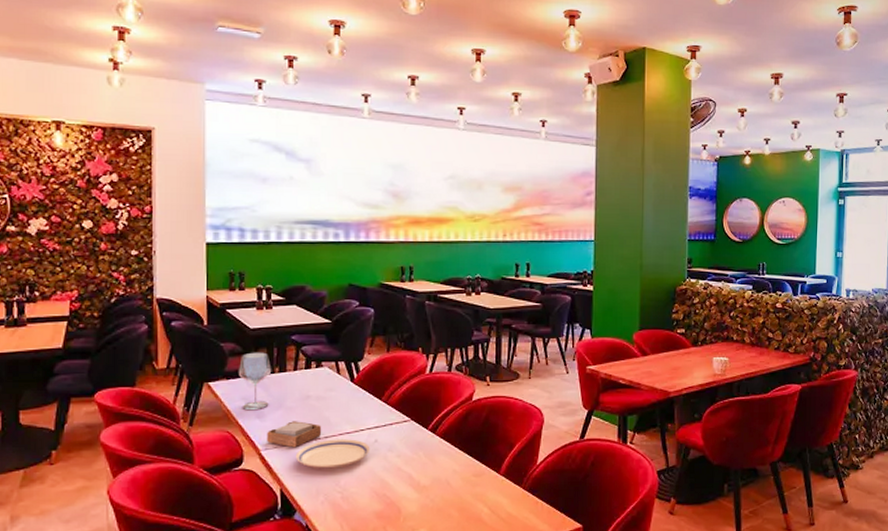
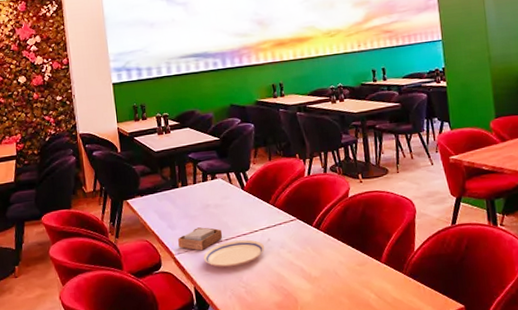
wine glass: present [238,352,272,411] -> none [149,170,177,222]

